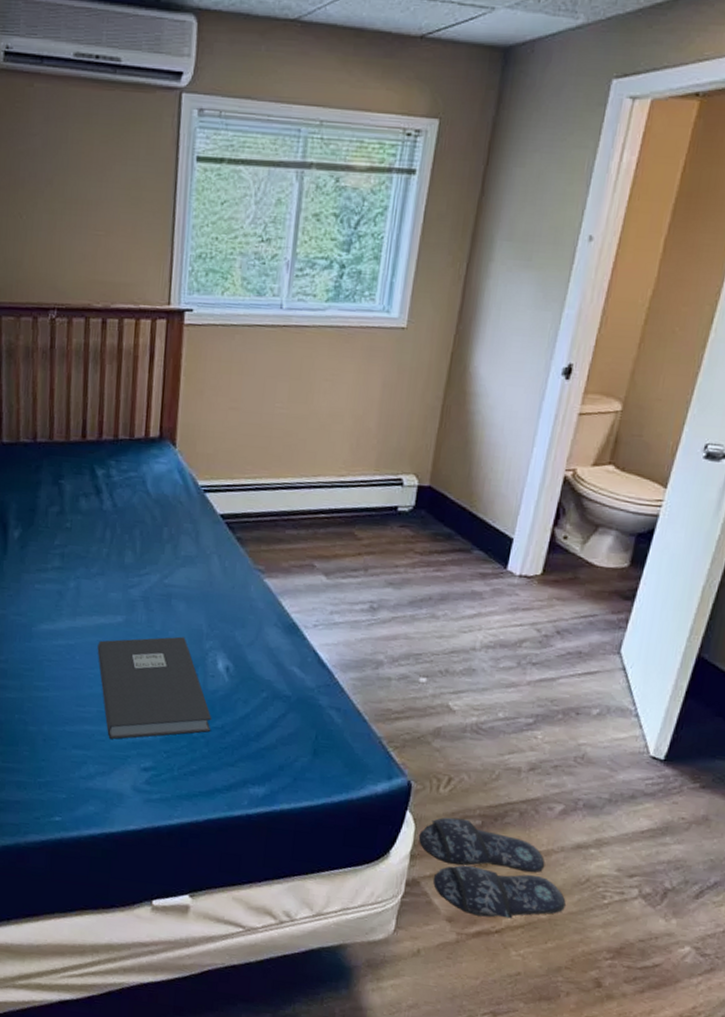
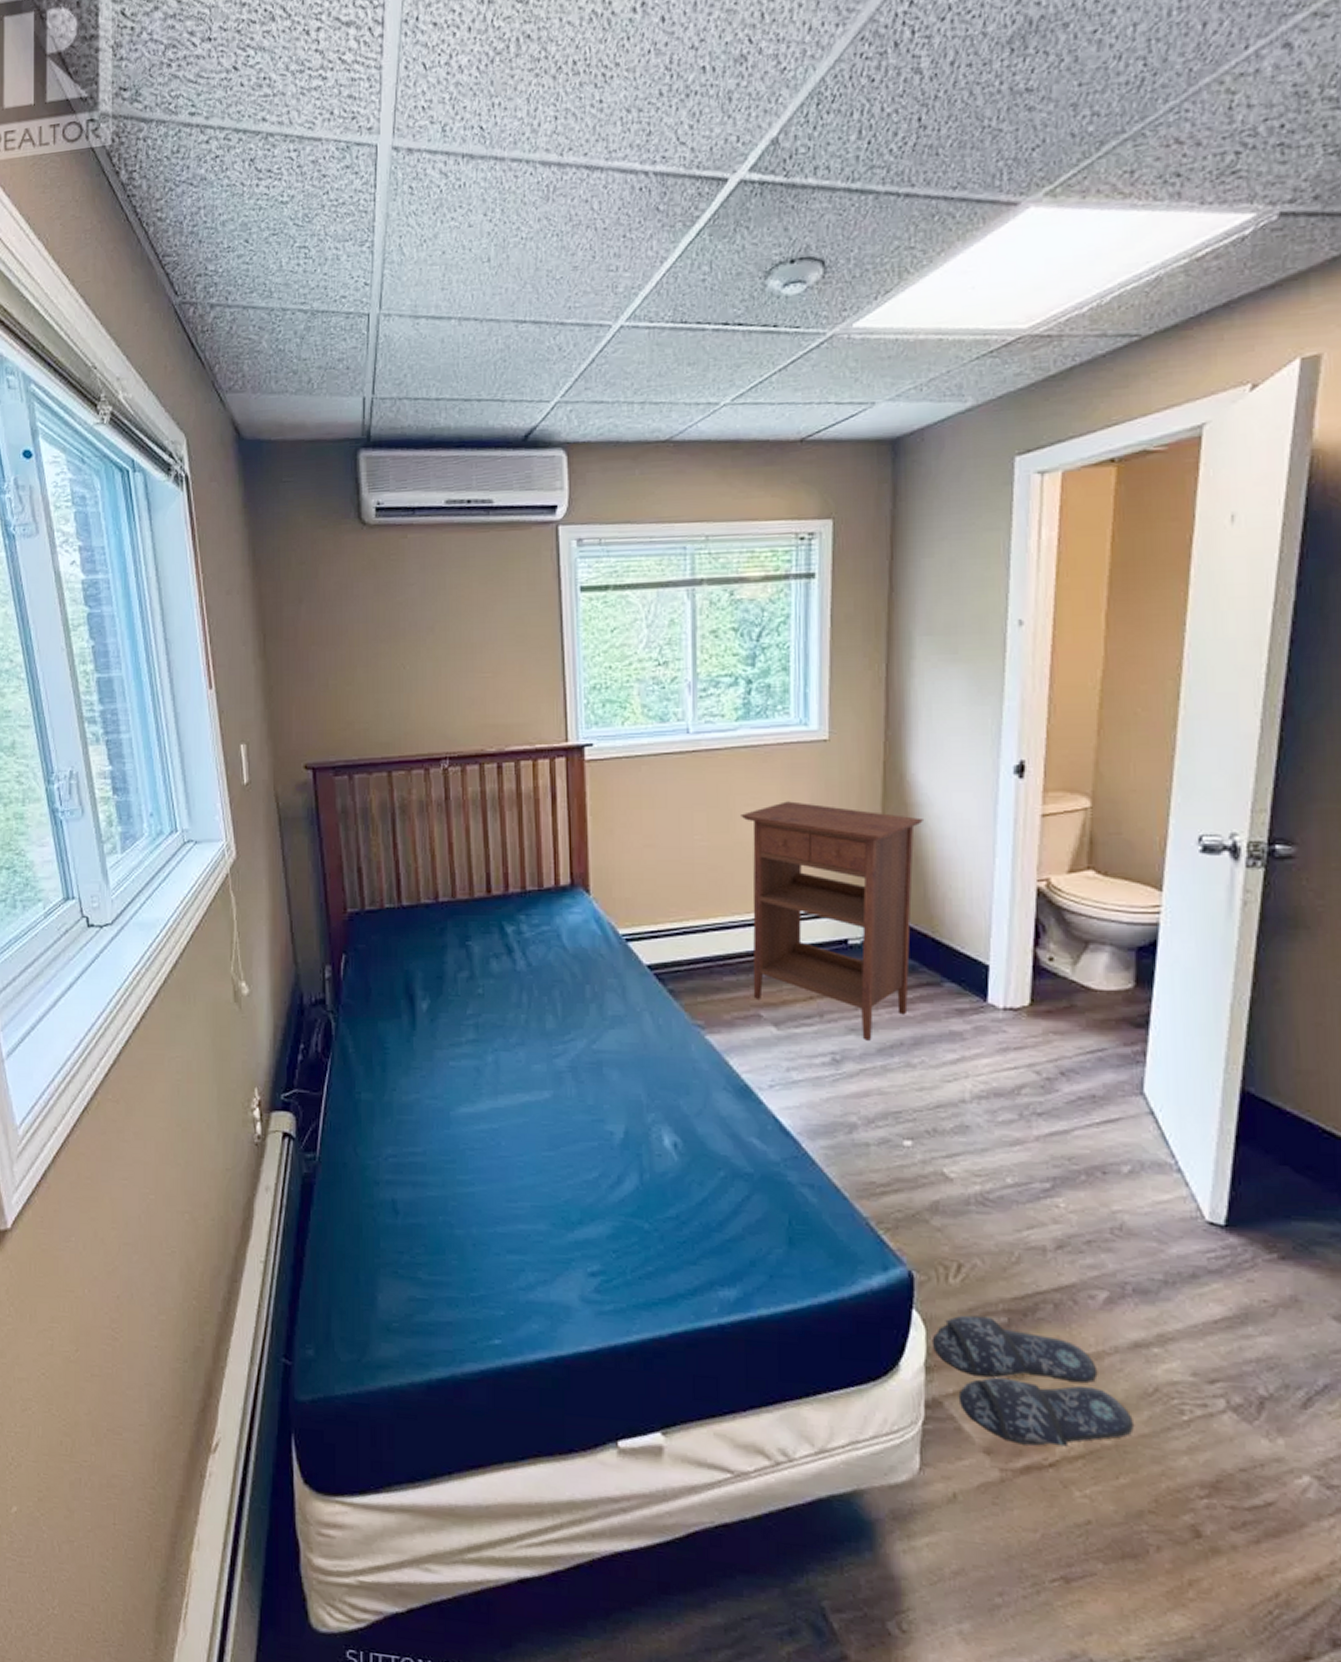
book: present [97,636,212,740] -> none [524,1110,665,1240]
nightstand: none [310,380,478,594] -> present [741,801,923,1041]

